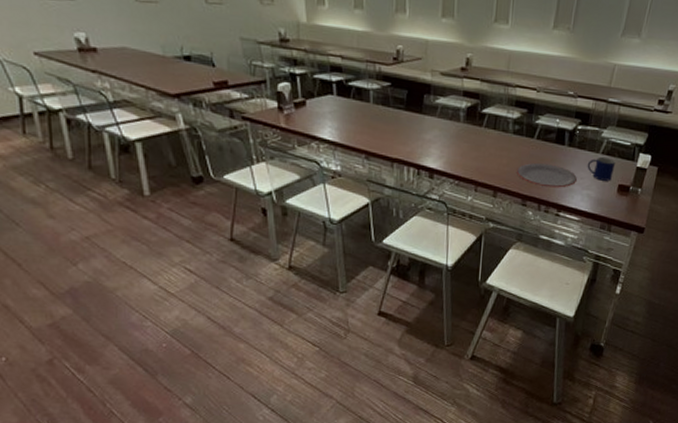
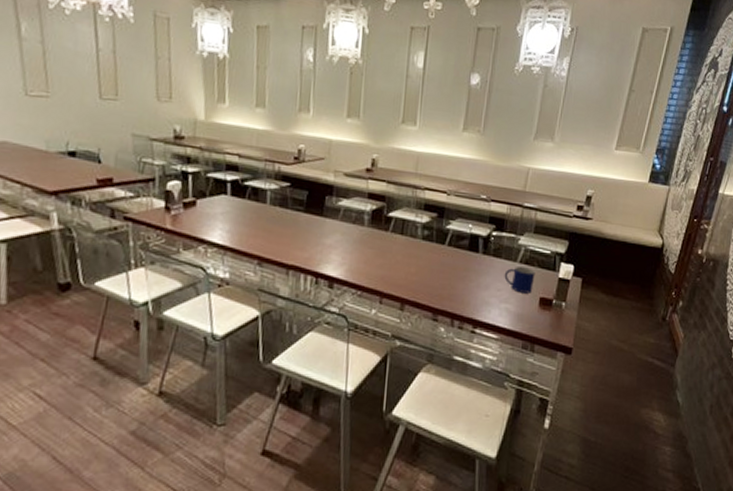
plate: present [516,162,577,188] -> none [425,271,493,301]

